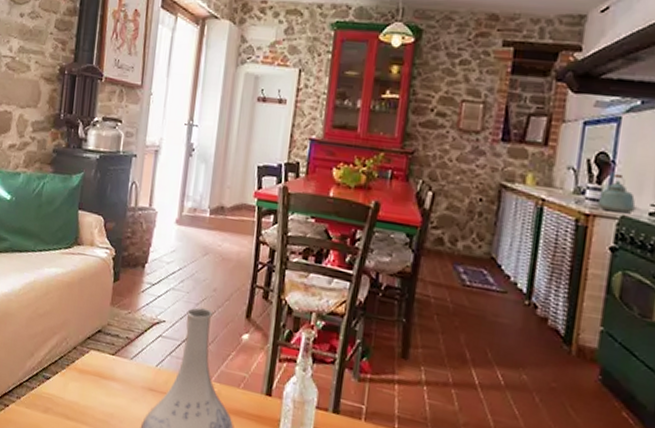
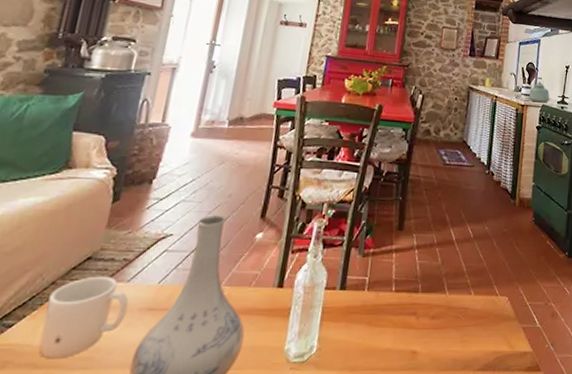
mug: none [69,348,133,416] -> present [38,276,129,359]

